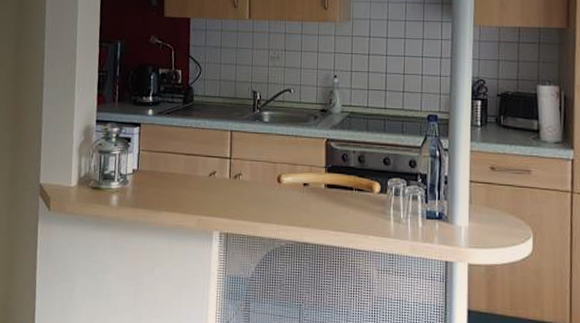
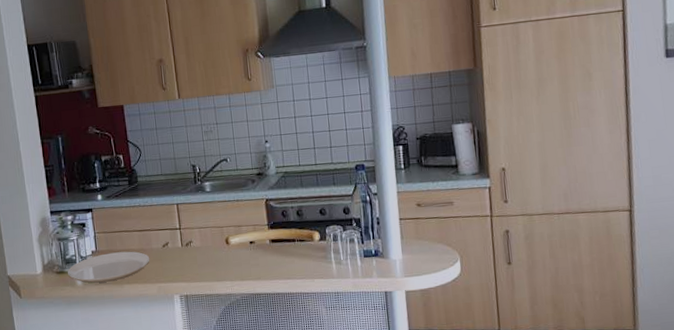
plate: none [104,174,194,206] -> present [68,251,150,283]

